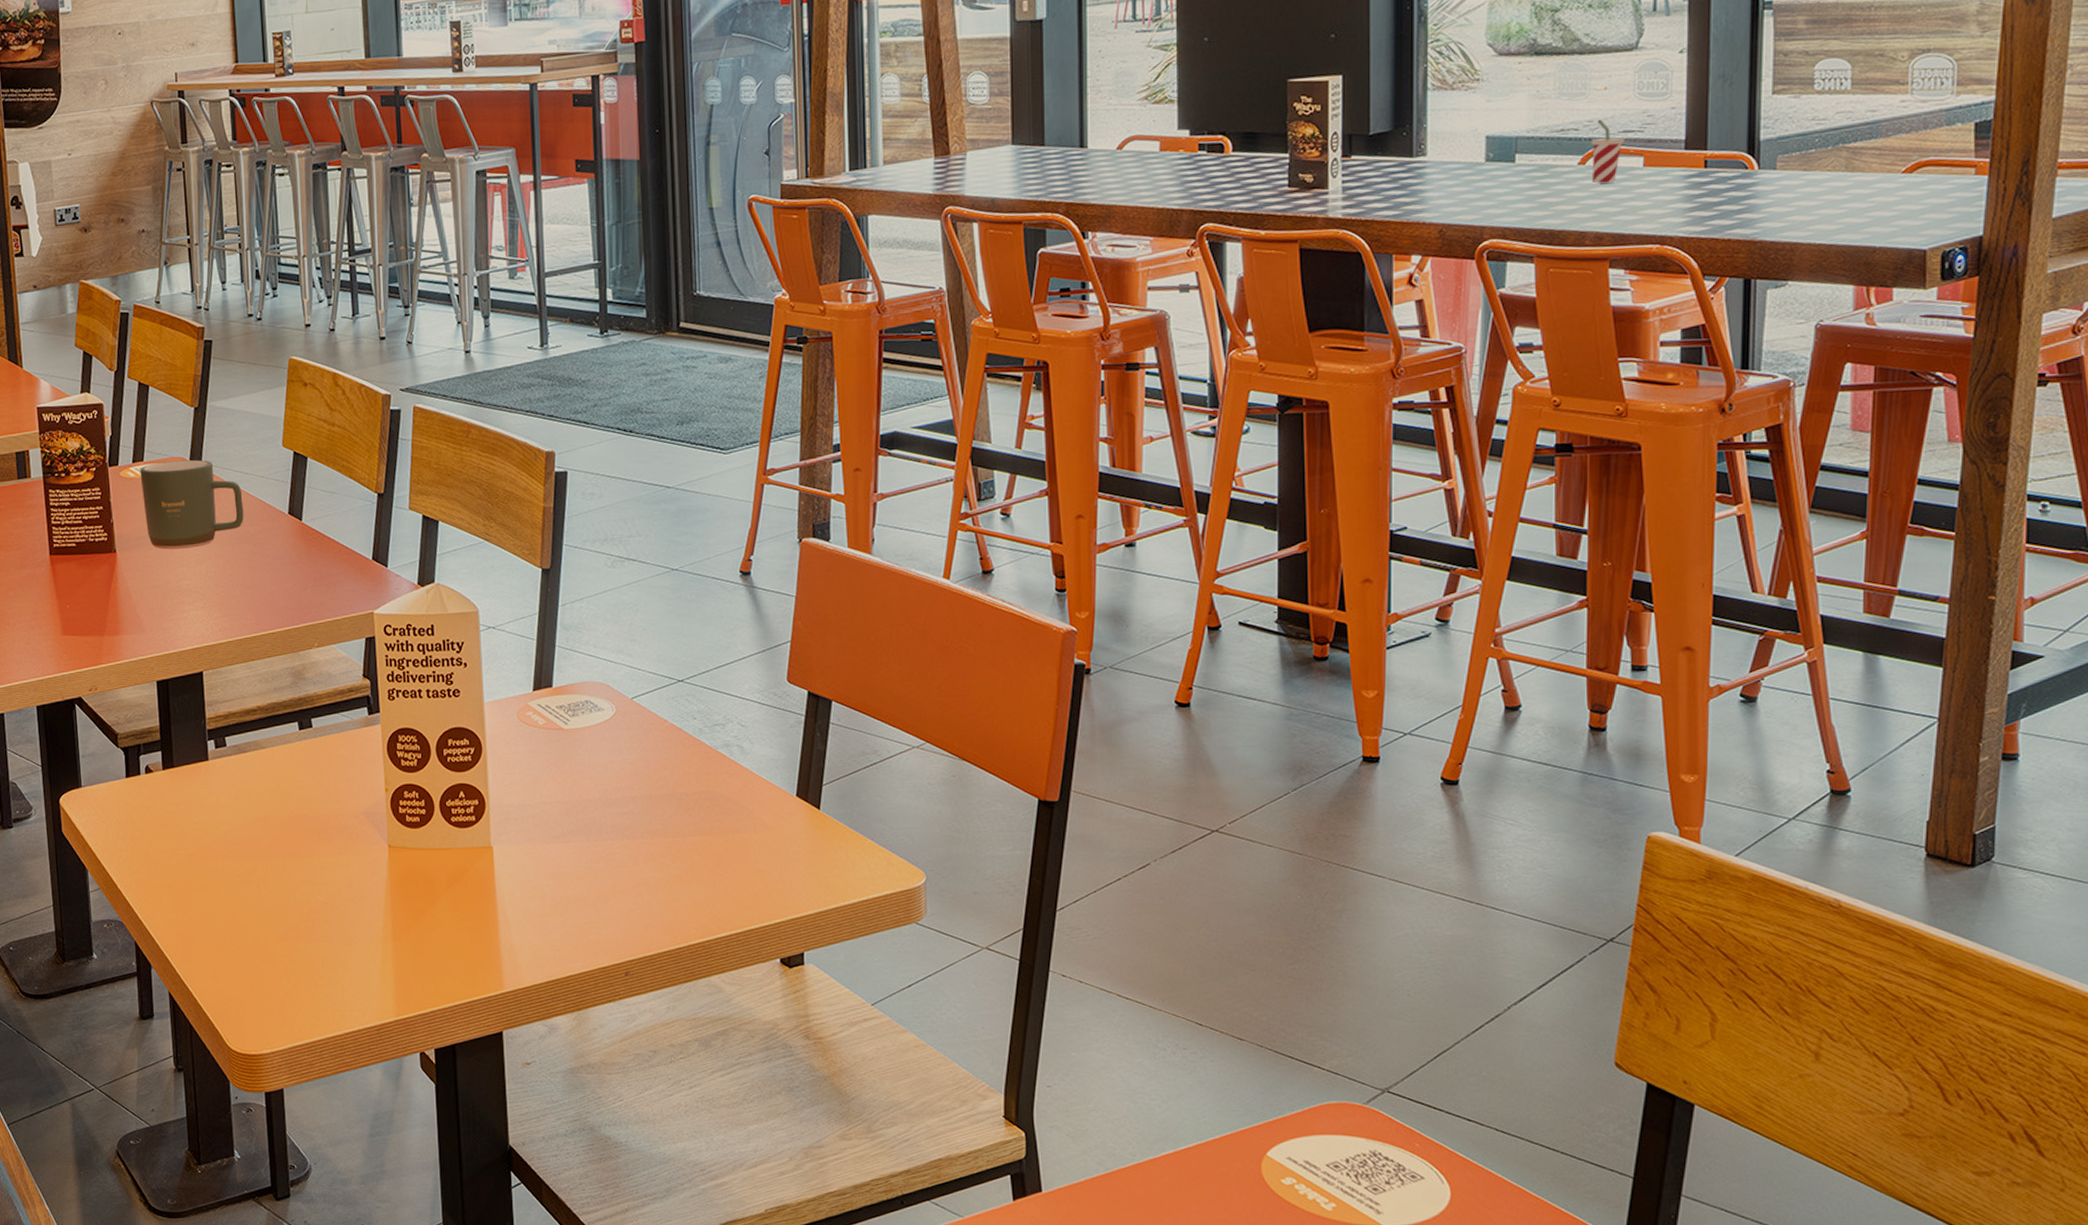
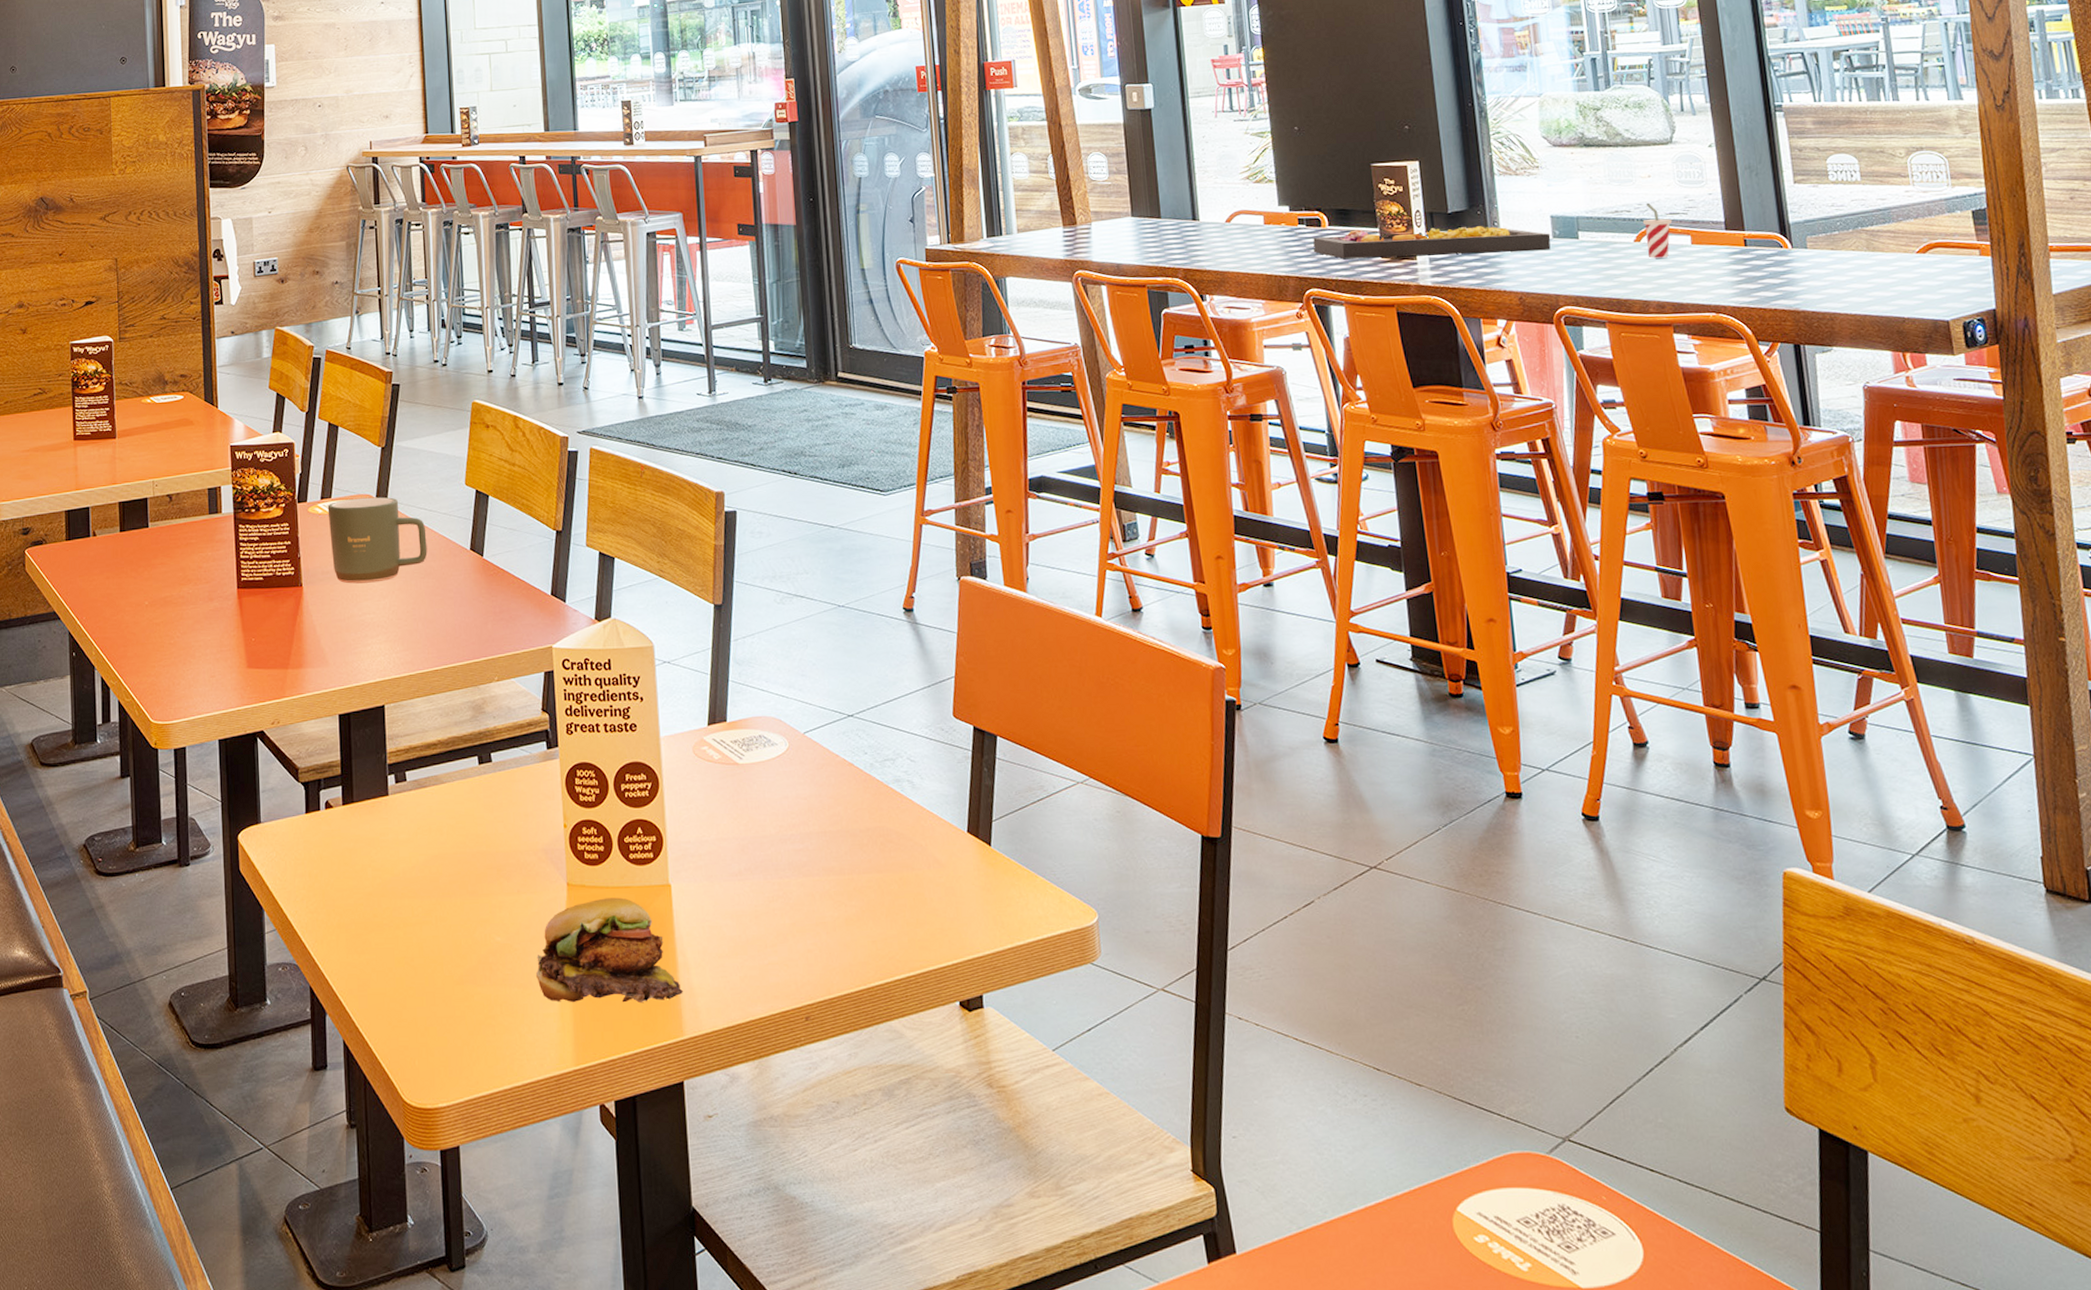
burger: none [357,859,503,959] -> present [535,897,683,1004]
food tray: none [1212,149,1483,189] -> present [1313,226,1551,259]

